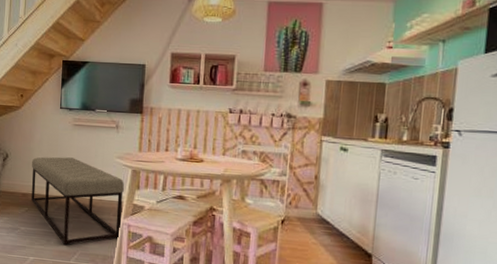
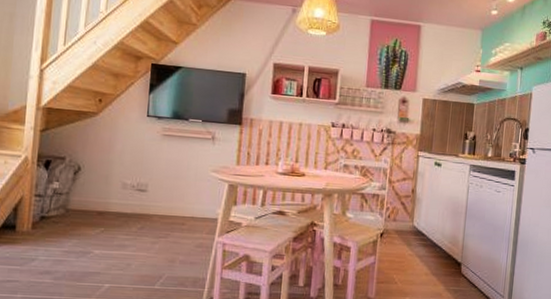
bench: present [31,156,124,245] -> none [109,170,220,268]

